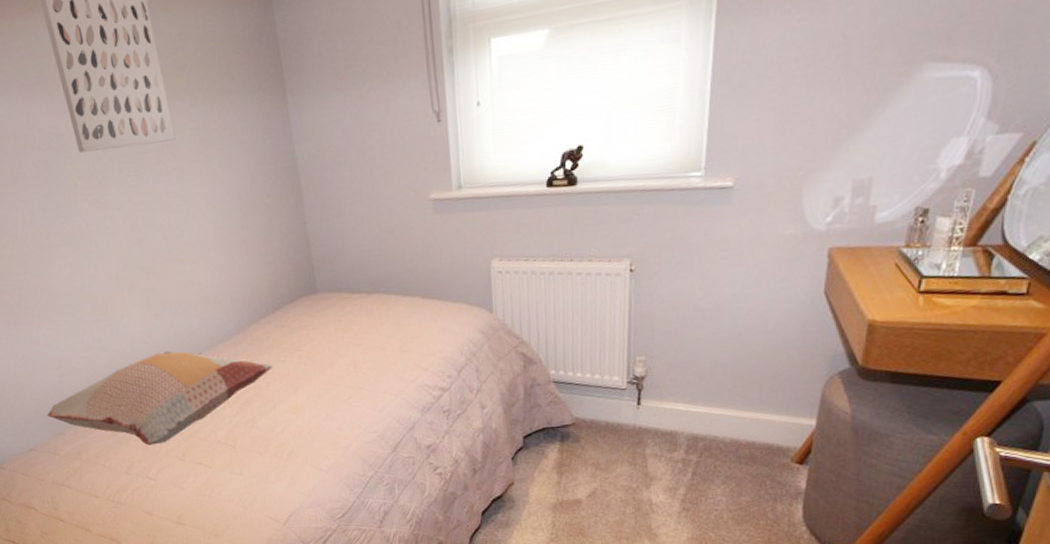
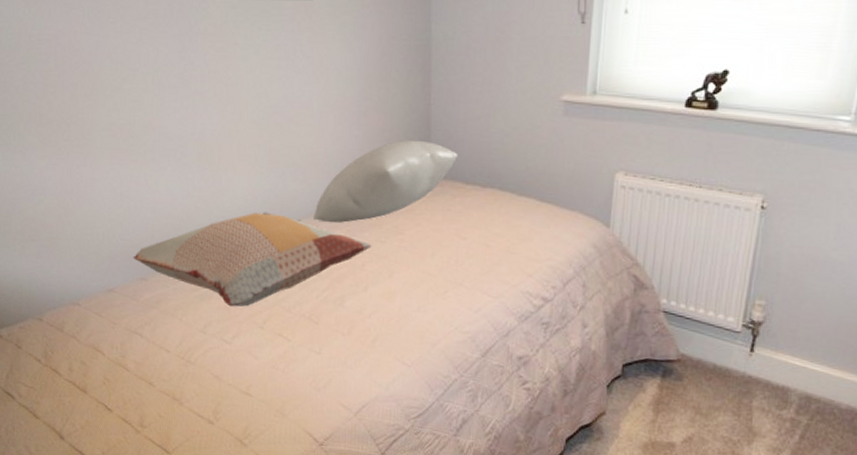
pillow: none [212,258,341,352] -> present [313,139,459,223]

